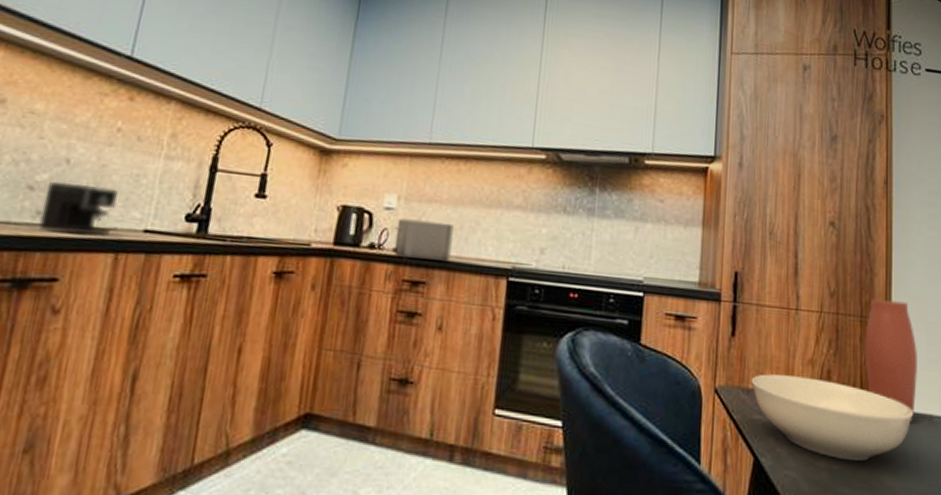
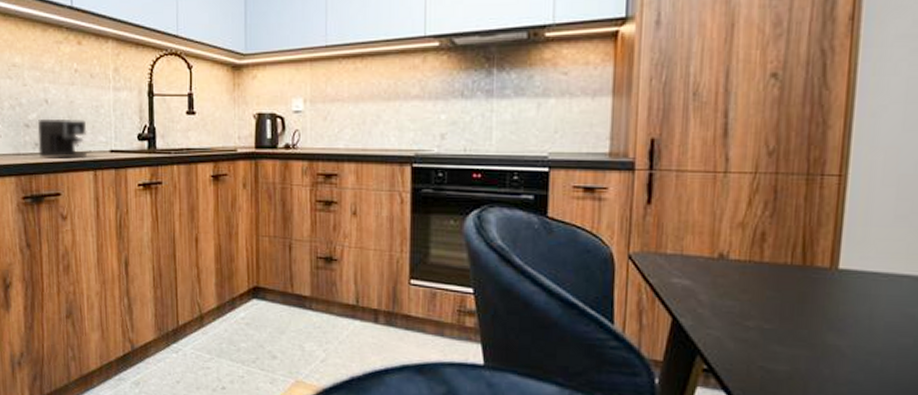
toaster: present [392,218,454,263] -> none [305,119,357,155]
bowl: present [751,373,914,461] -> none [669,239,871,320]
vase: present [864,299,917,423] -> none [809,154,881,282]

